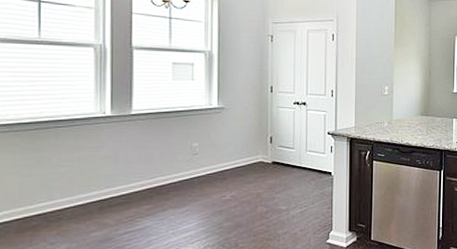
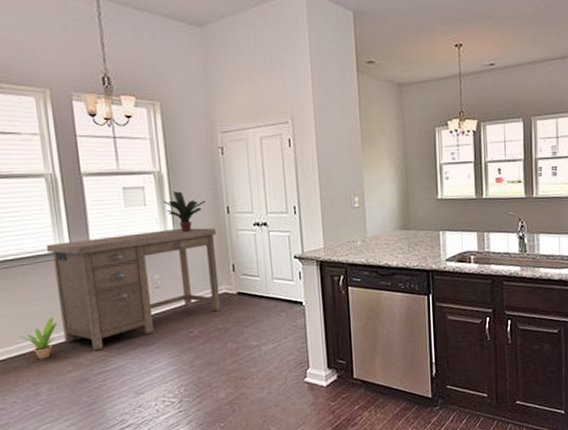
potted plant: none [42,178,85,219] -> present [19,317,57,359]
desk: none [86,102,258,212] -> present [47,228,221,351]
potted plant: none [211,70,251,106] -> present [163,191,206,232]

